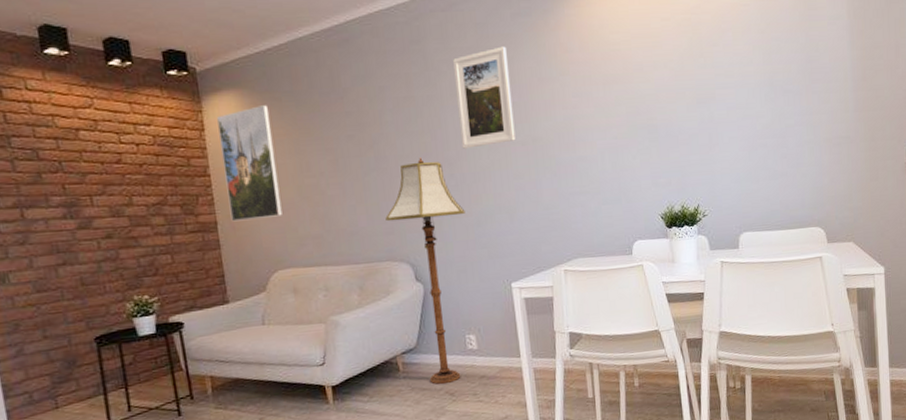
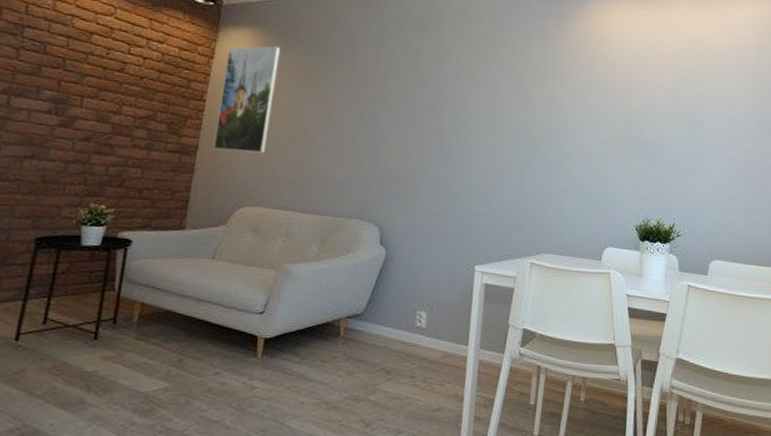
floor lamp: present [385,157,466,384] -> none [365,124,445,359]
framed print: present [453,46,516,149] -> none [455,39,517,127]

